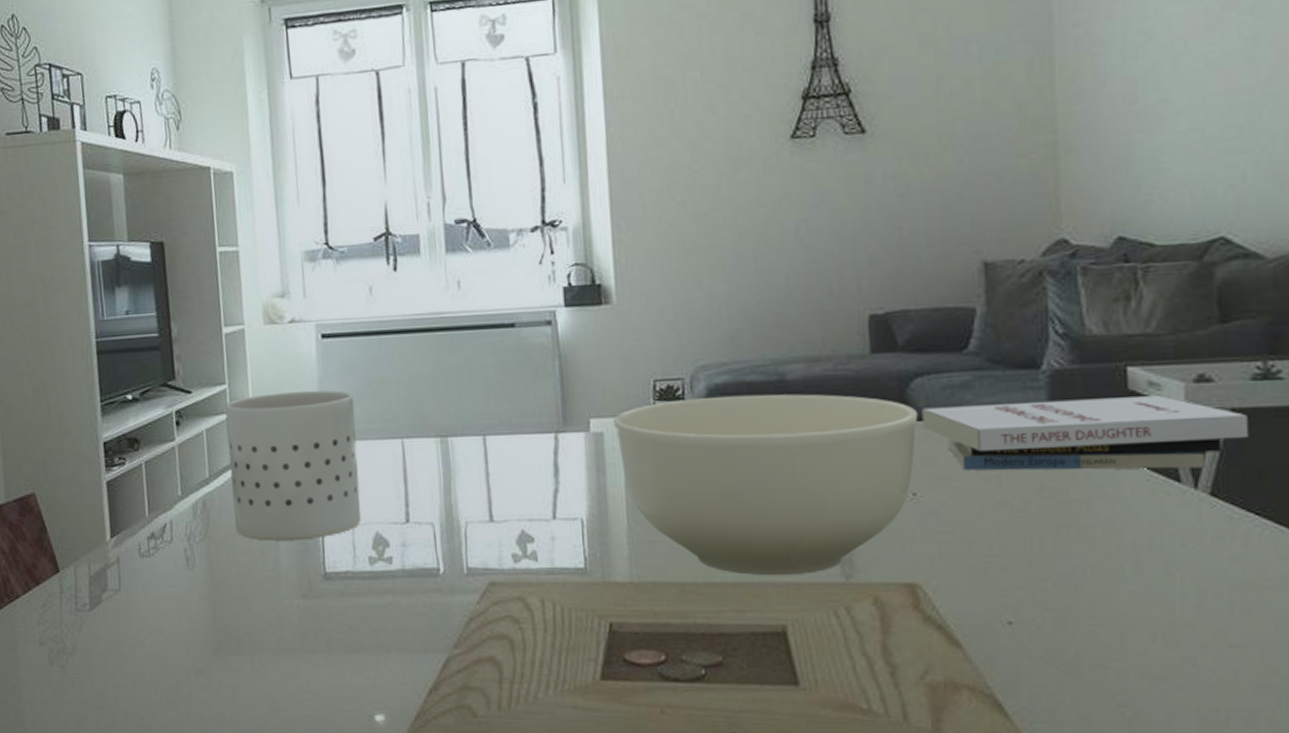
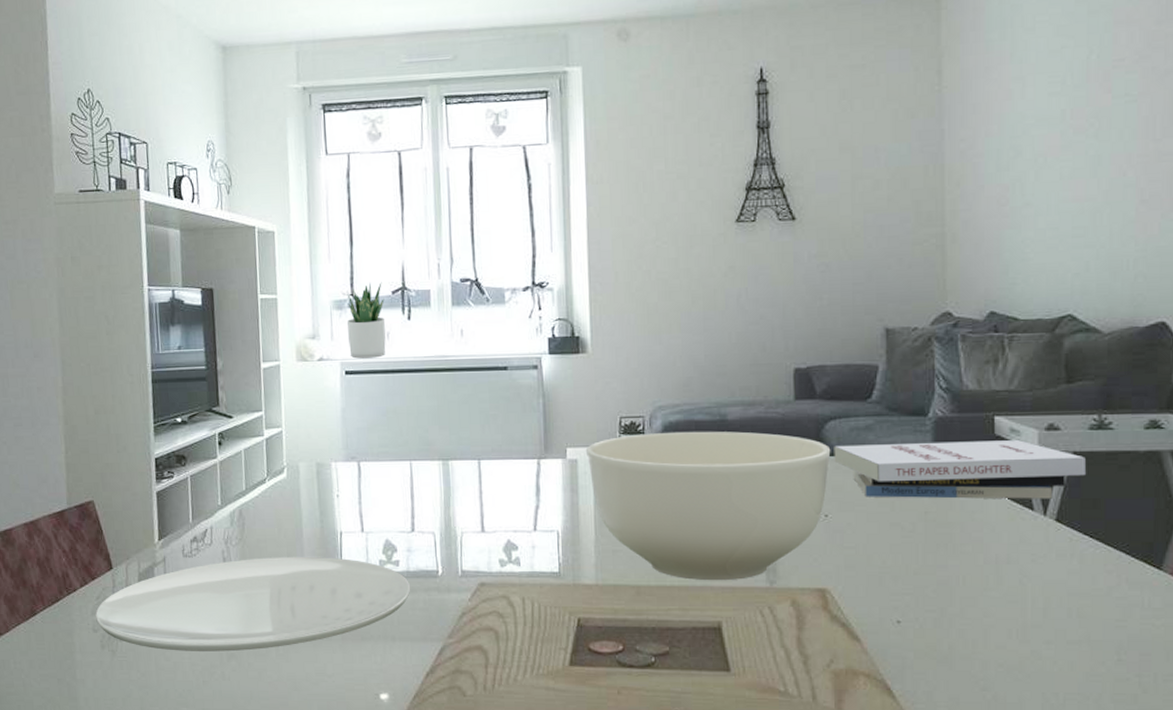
plate: none [41,554,408,667] -> present [95,556,411,652]
mug: present [224,390,361,541] -> none [261,419,374,545]
planter: none [320,227,369,319] -> present [347,282,386,359]

